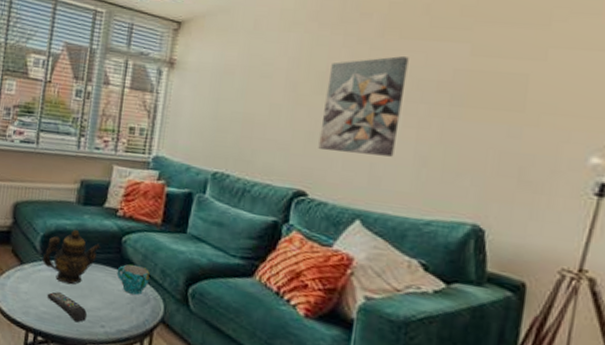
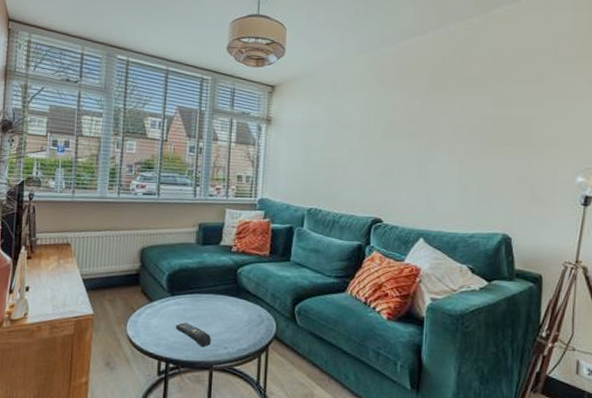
teapot: present [42,229,100,285] -> none [169,266,219,315]
cup: present [116,264,150,295] -> none [234,291,262,318]
wall art: present [318,56,409,157] -> none [388,108,449,186]

